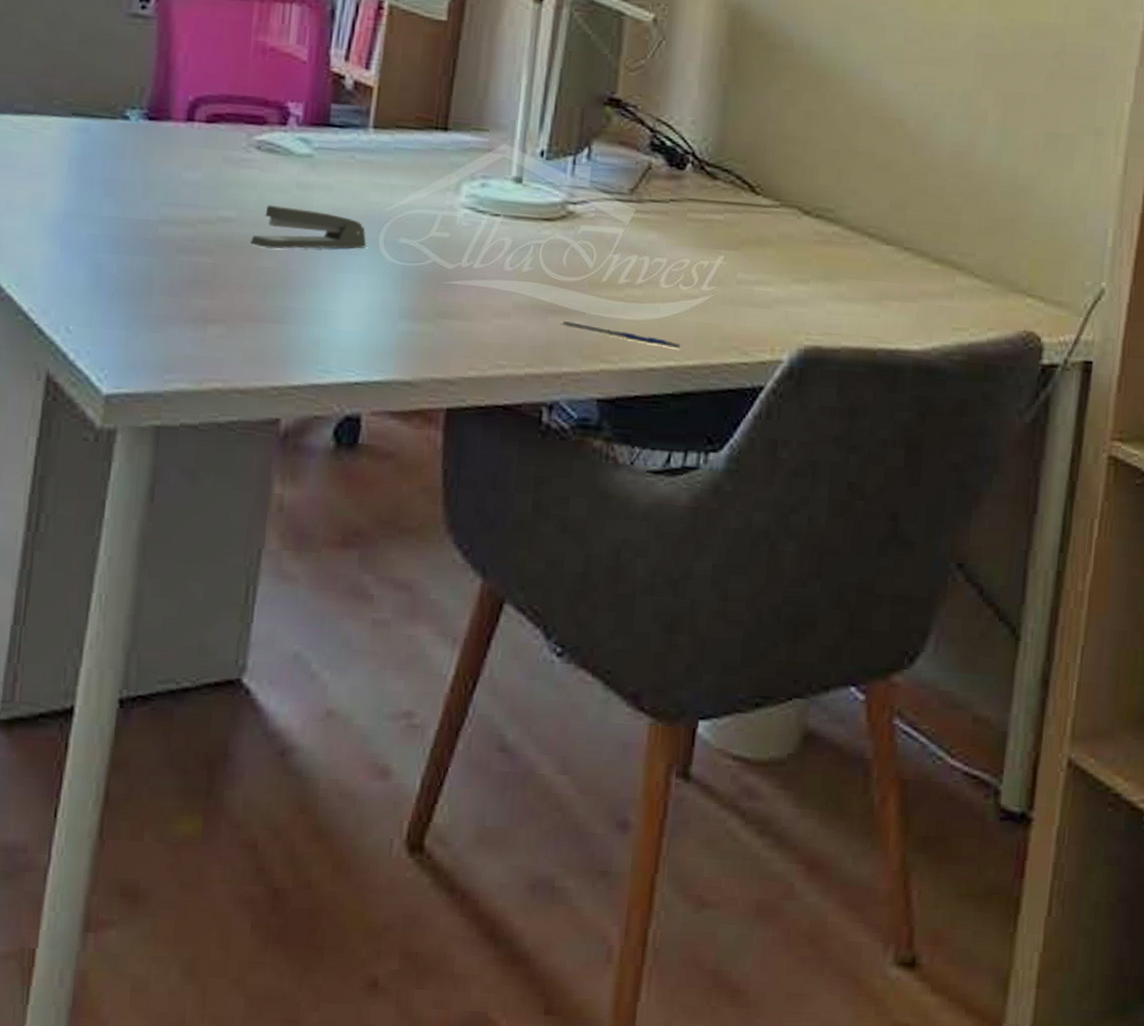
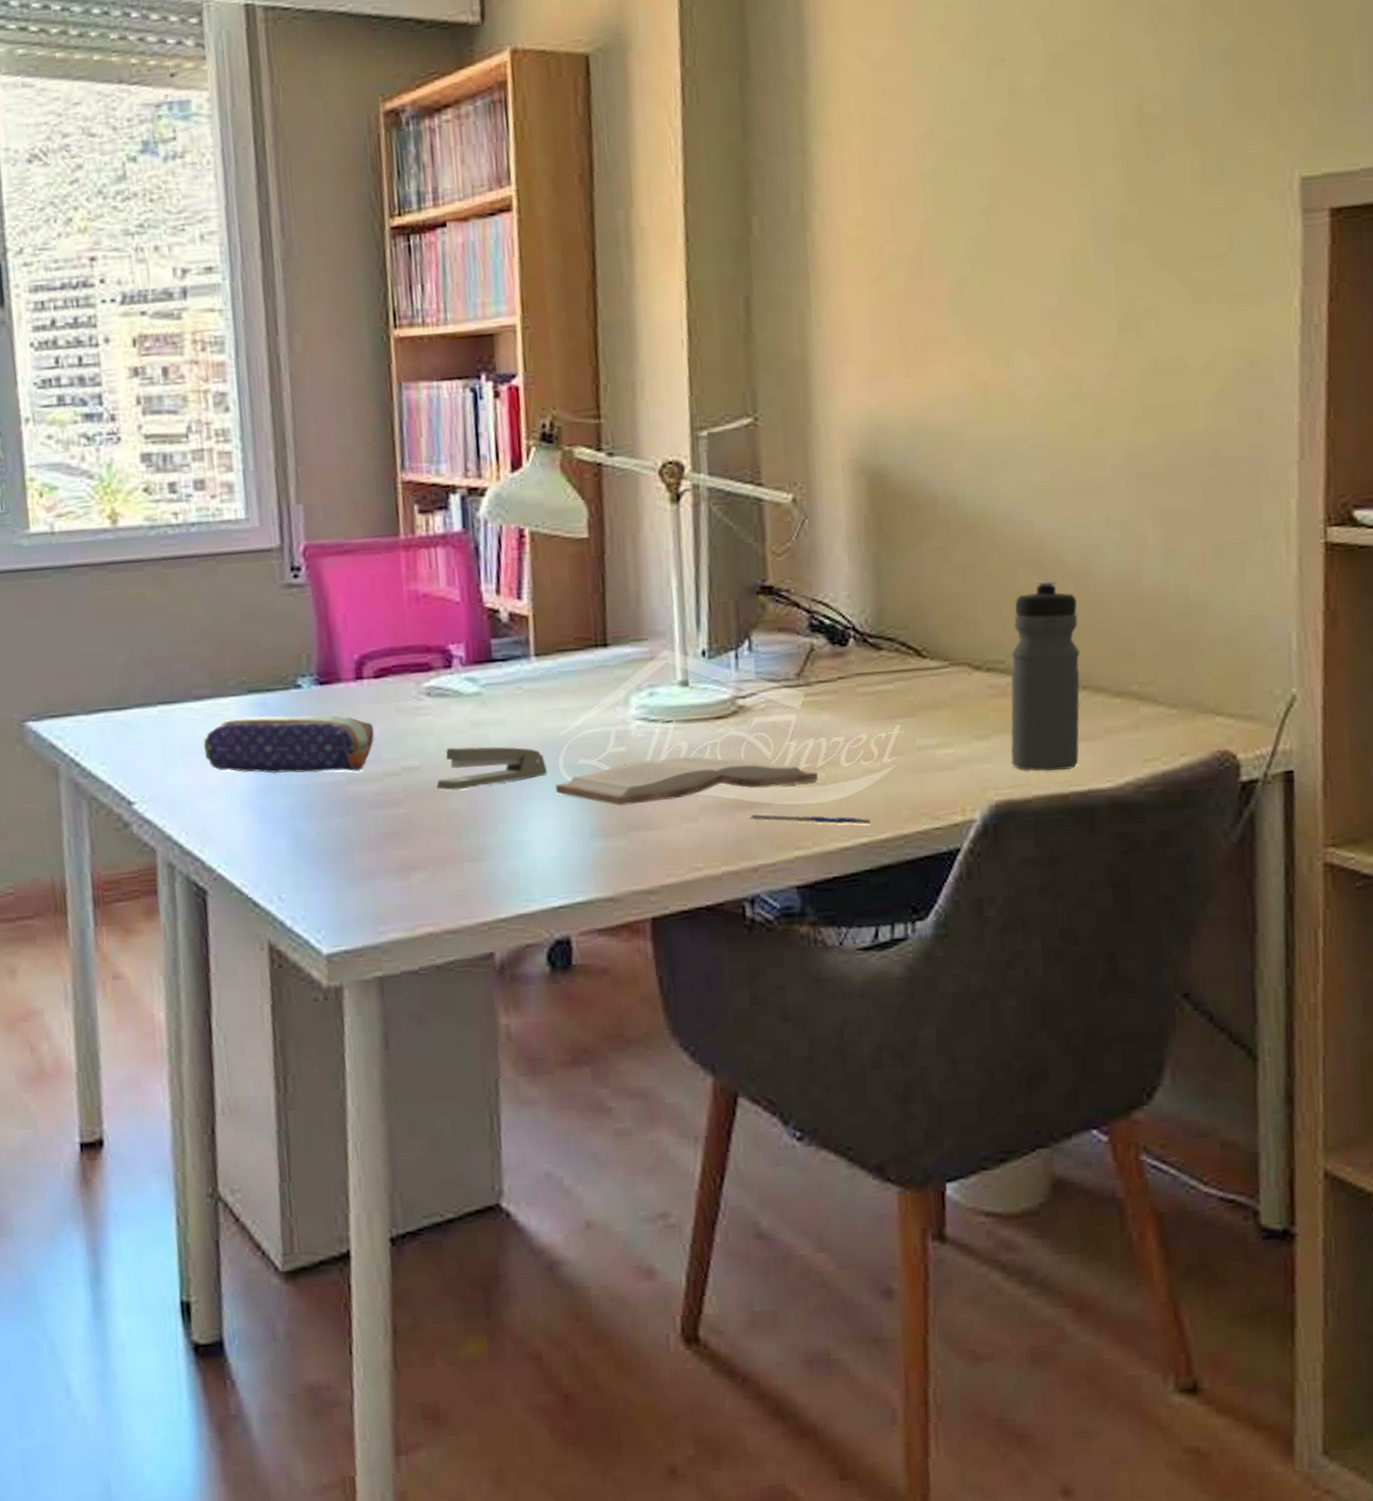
pencil case: none [15,138,197,214] -> present [203,714,375,773]
book: none [371,249,637,298] -> present [555,756,819,806]
water bottle: none [826,138,912,327] -> present [1010,579,1081,771]

